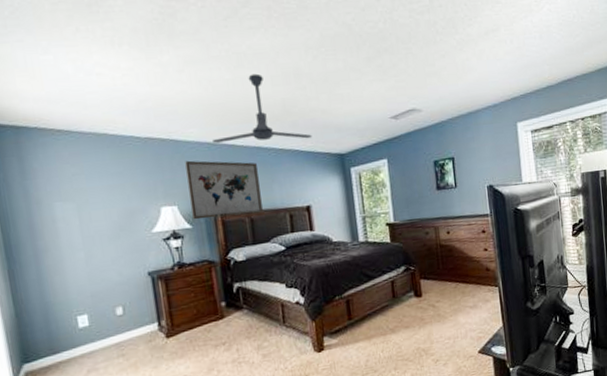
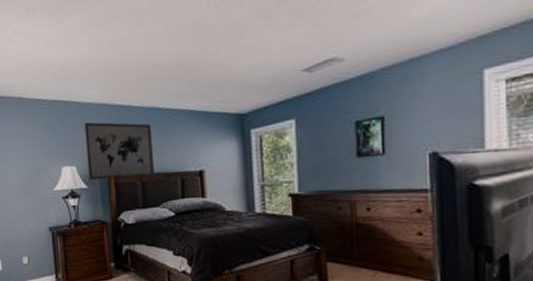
ceiling fan: present [211,73,312,143] -> none [109,29,210,104]

